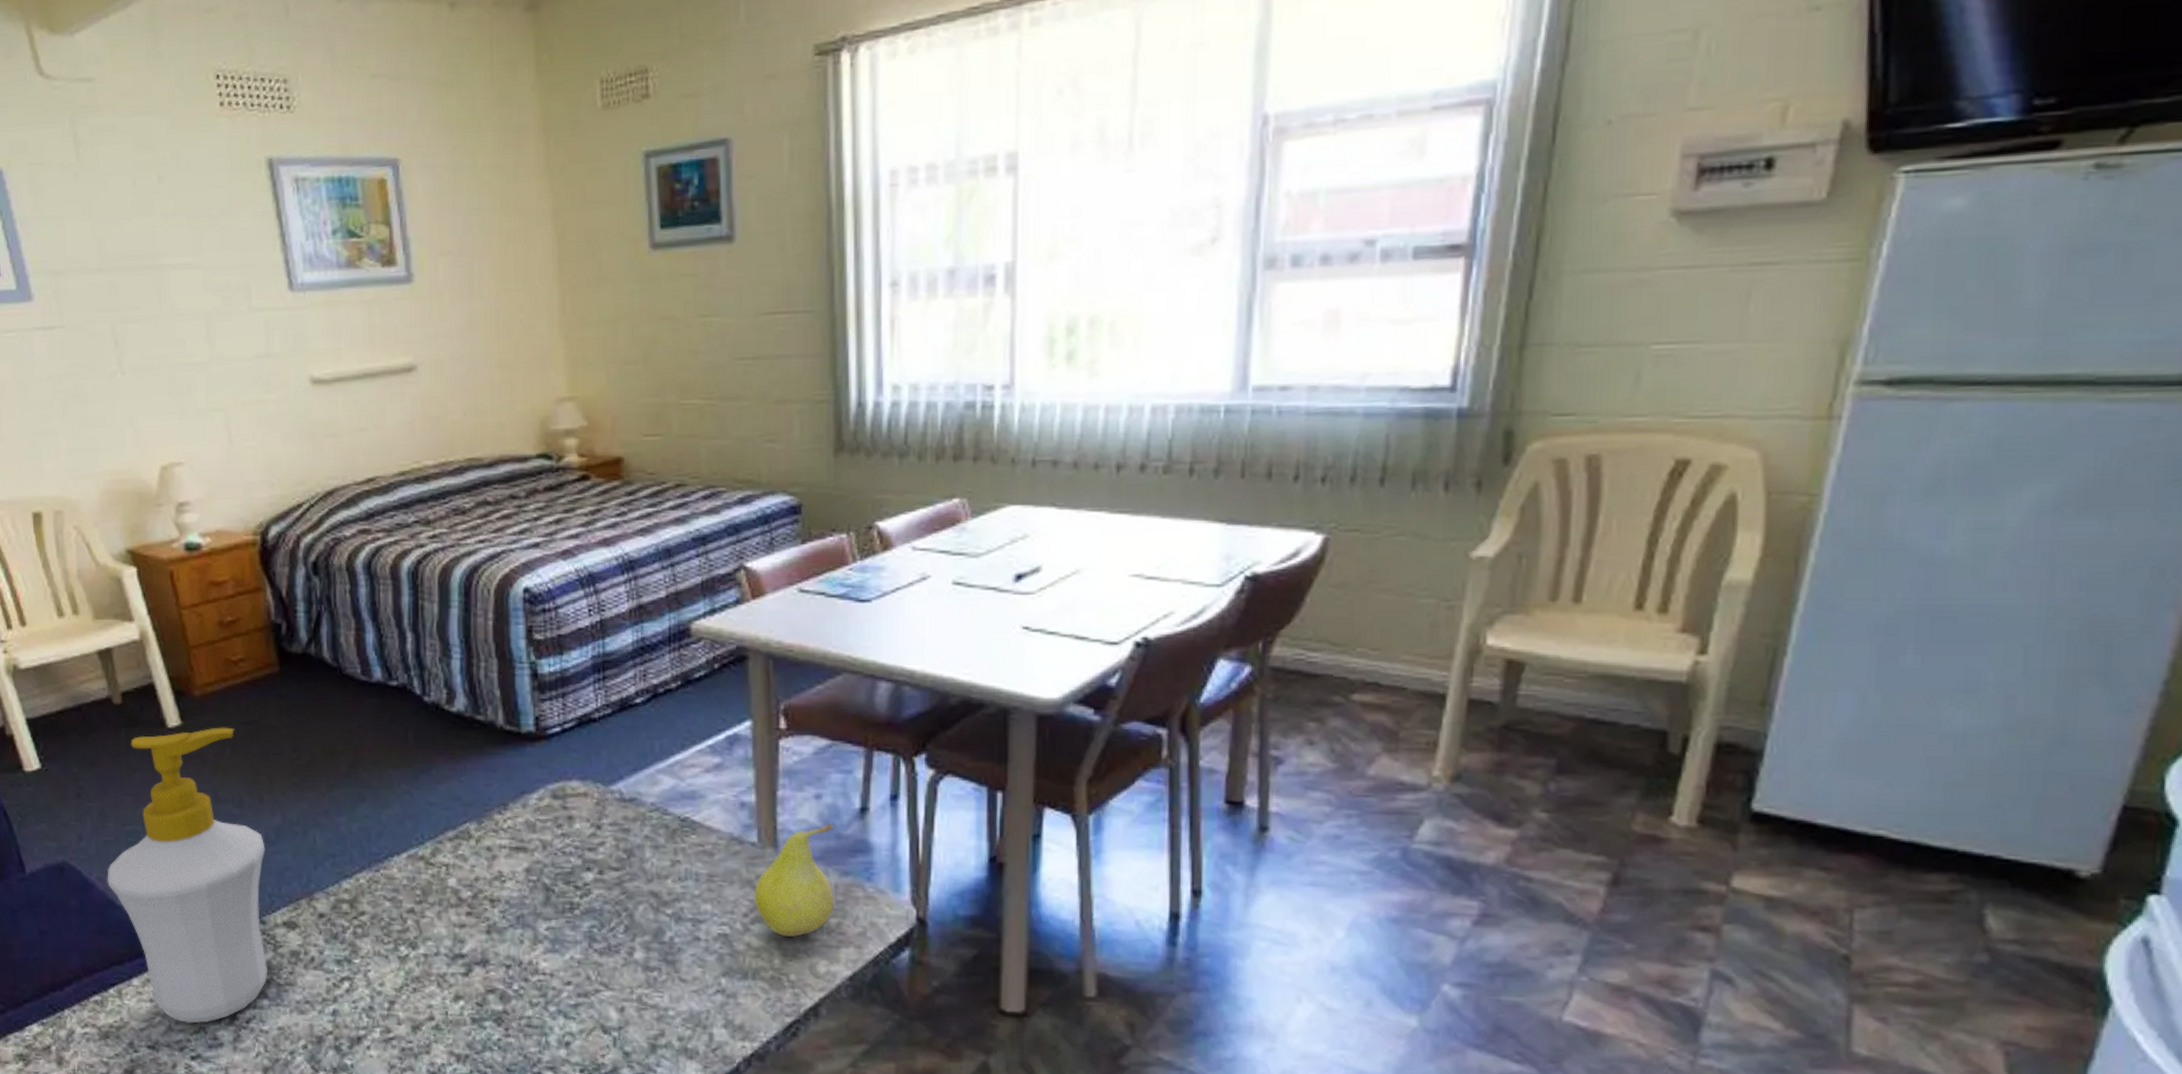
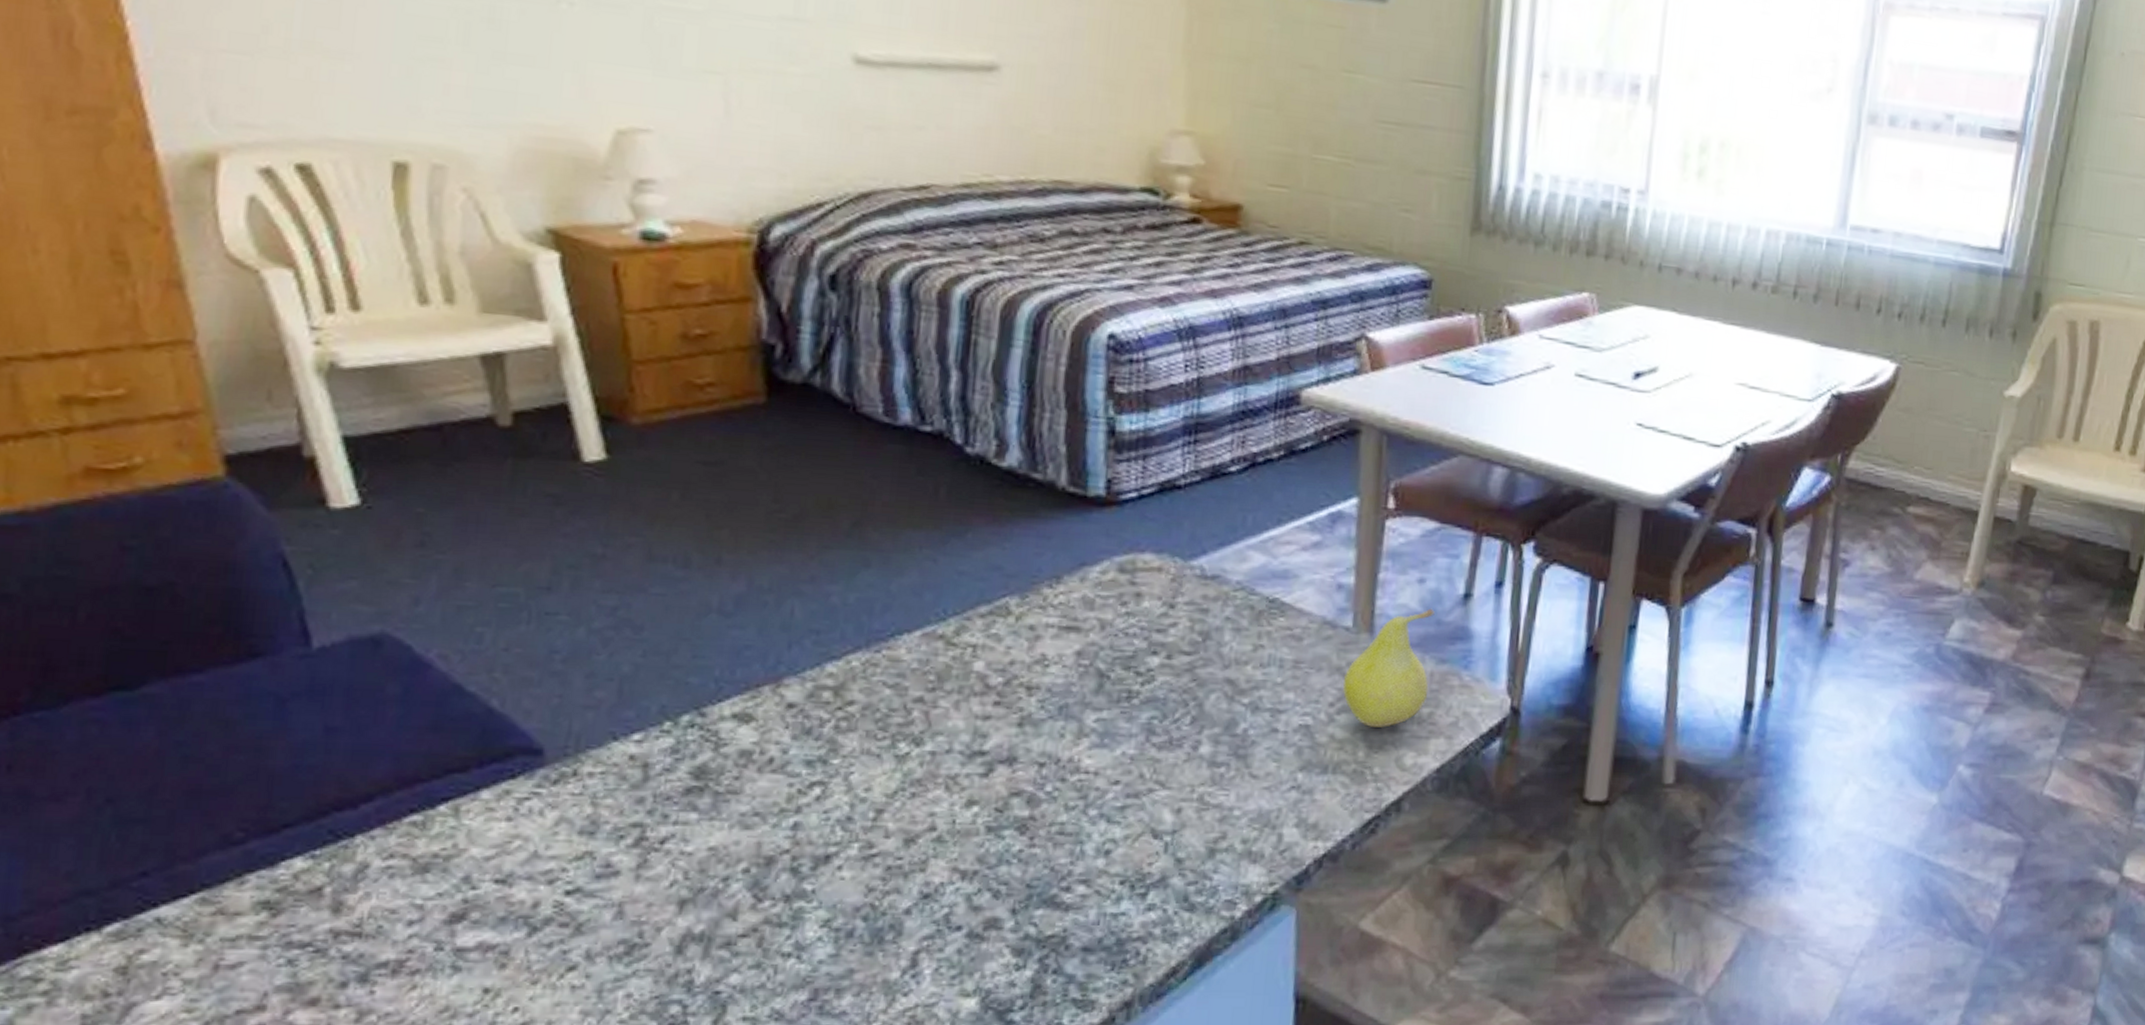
soap bottle: present [107,727,268,1024] -> none [454,466,718,848]

